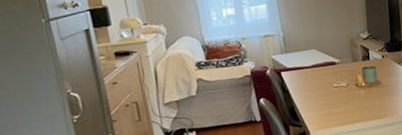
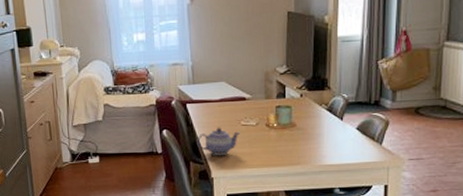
teapot: none [294,91,334,117] -> present [197,127,240,155]

